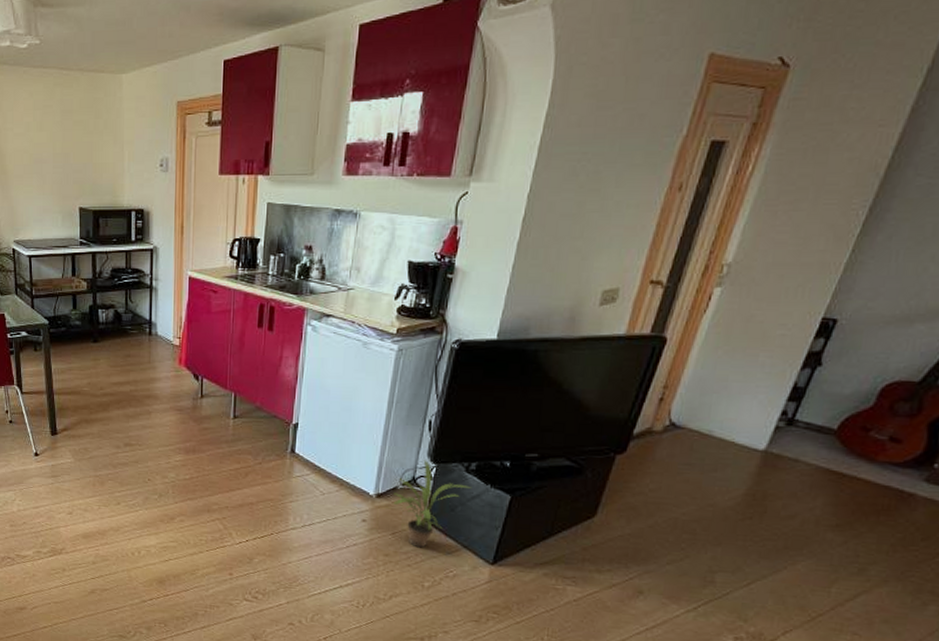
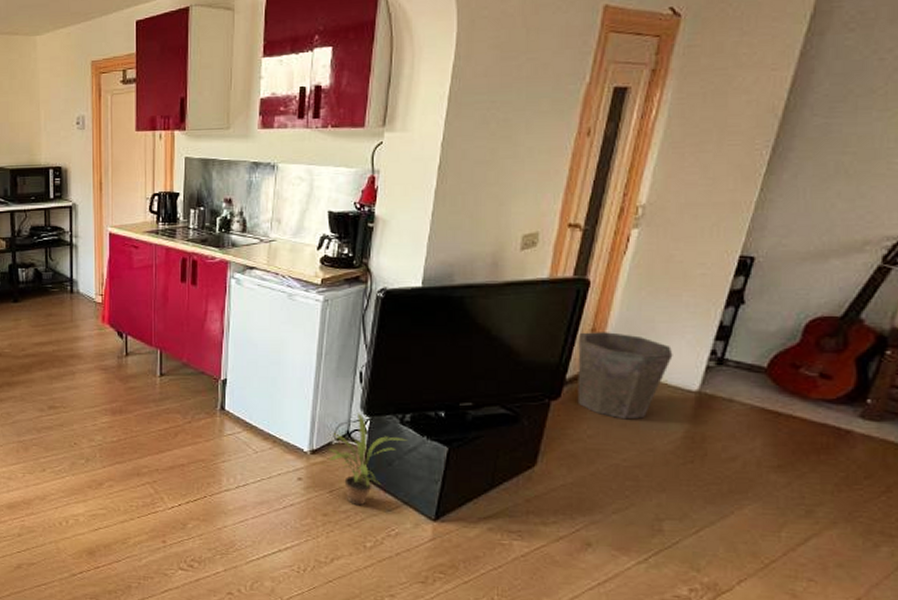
waste bin: none [642,389,744,476] -> present [577,332,673,420]

